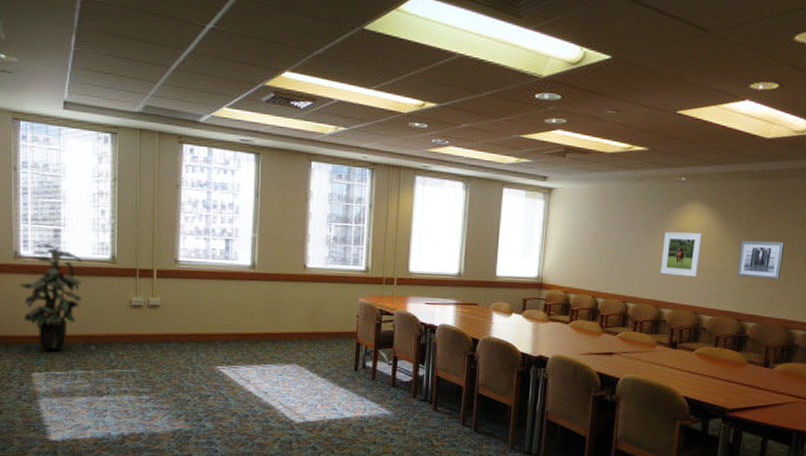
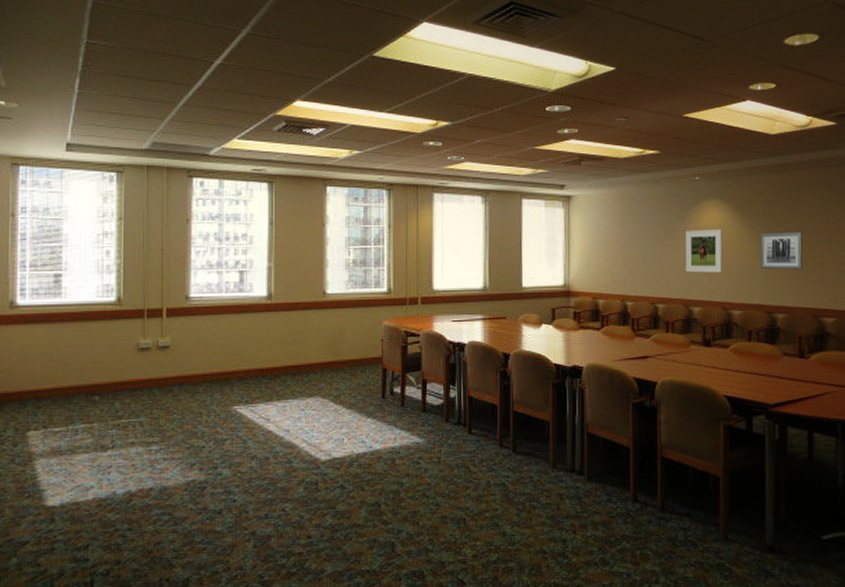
indoor plant: present [19,243,82,351] -> none [15,290,85,406]

